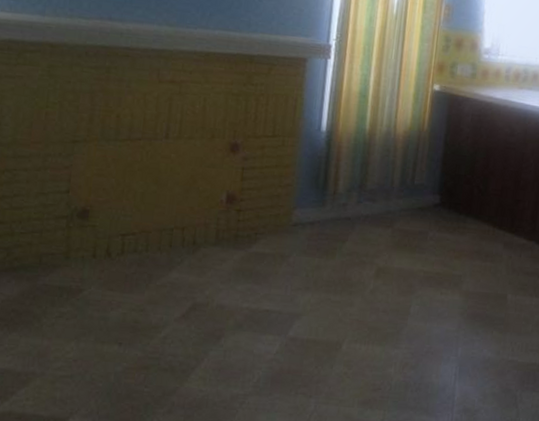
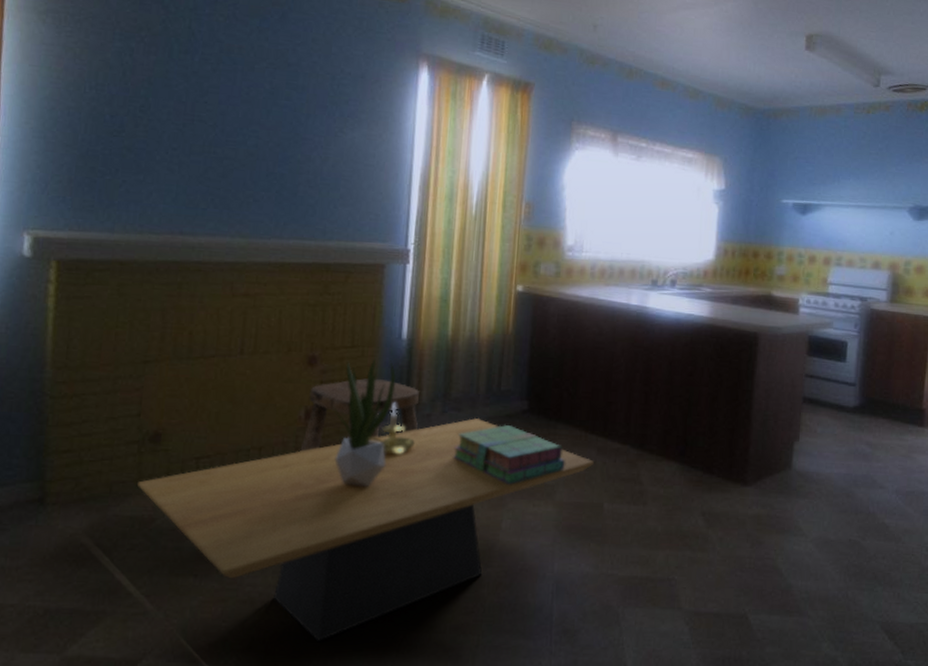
coffee table: none [66,208,500,409] -> present [137,417,594,641]
stool: none [221,167,336,234] -> present [300,378,419,452]
potted plant: none [253,148,314,269] -> present [332,358,396,487]
candle holder: none [286,191,331,241] -> present [368,402,415,456]
stack of books: none [366,216,473,273] -> present [453,424,565,485]

